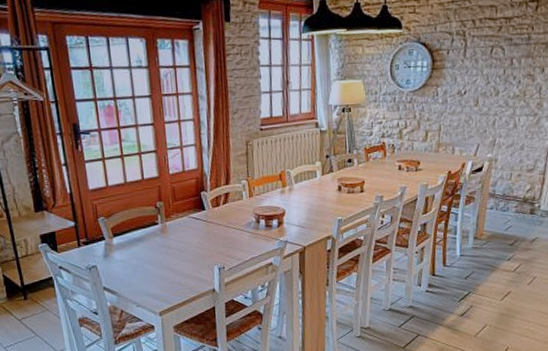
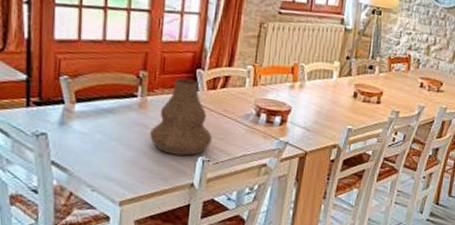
vase: none [173,201,223,267] -> present [150,78,212,156]

